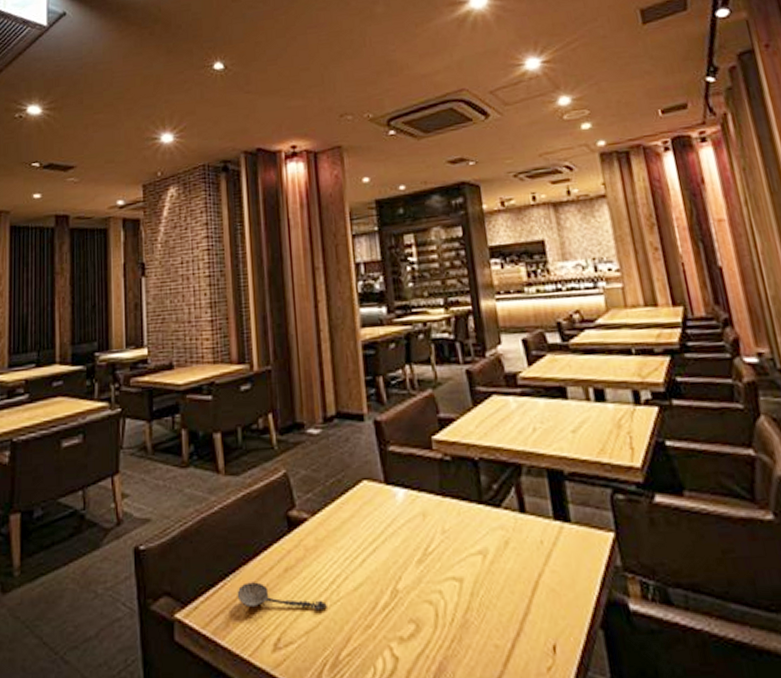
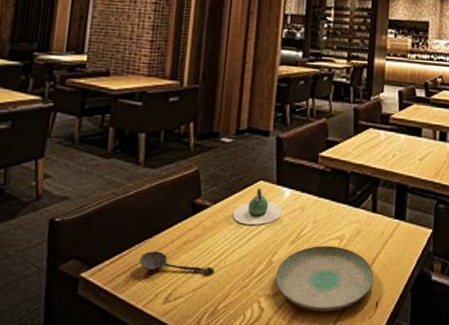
teapot: none [338,490,398,541] -> present [233,188,282,225]
plate: none [405,564,543,662] -> present [275,246,374,312]

